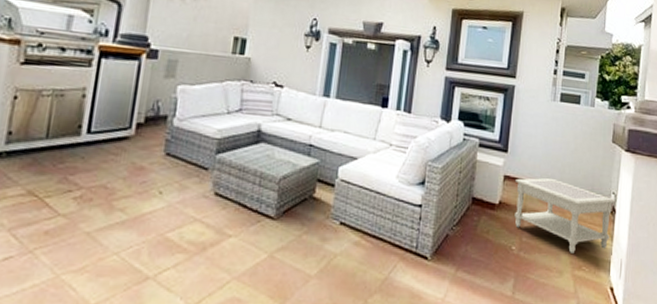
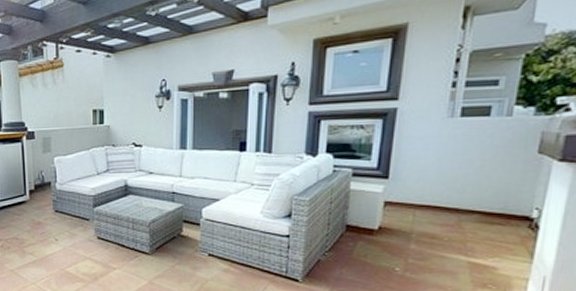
side table: present [514,177,616,253] -> none [398,199,540,272]

